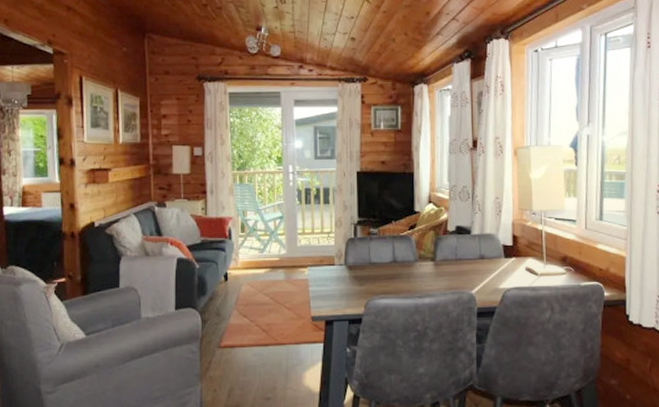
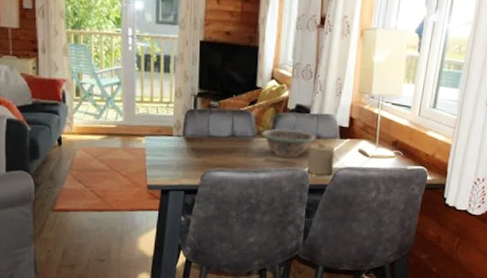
decorative bowl: none [422,252,480,282] -> present [260,129,316,159]
candle: none [473,262,501,297] -> present [307,142,335,175]

